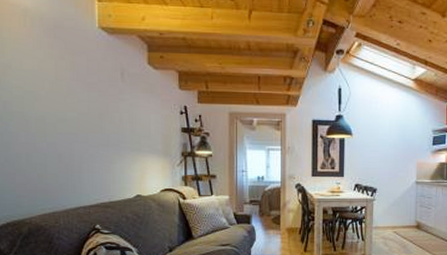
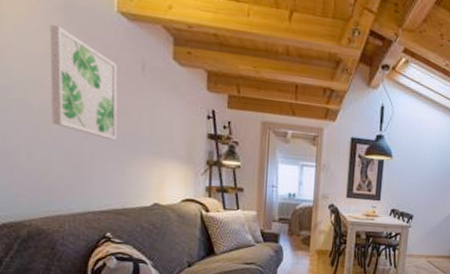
wall art: none [42,44,103,141] -> present [50,24,118,141]

